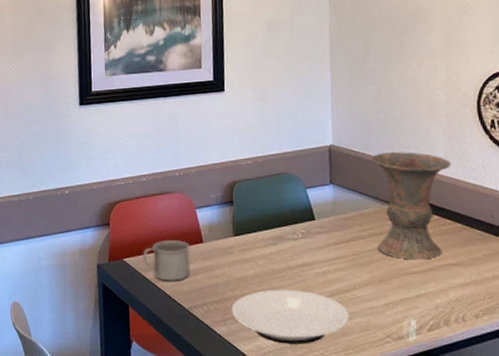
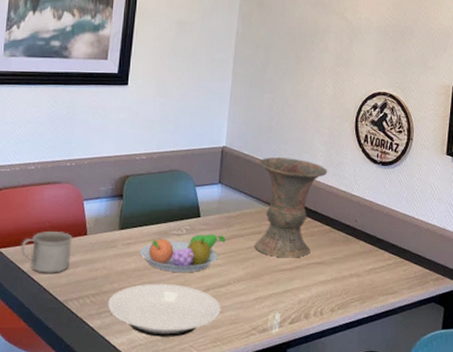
fruit bowl: none [256,237,345,278] -> present [139,234,226,273]

